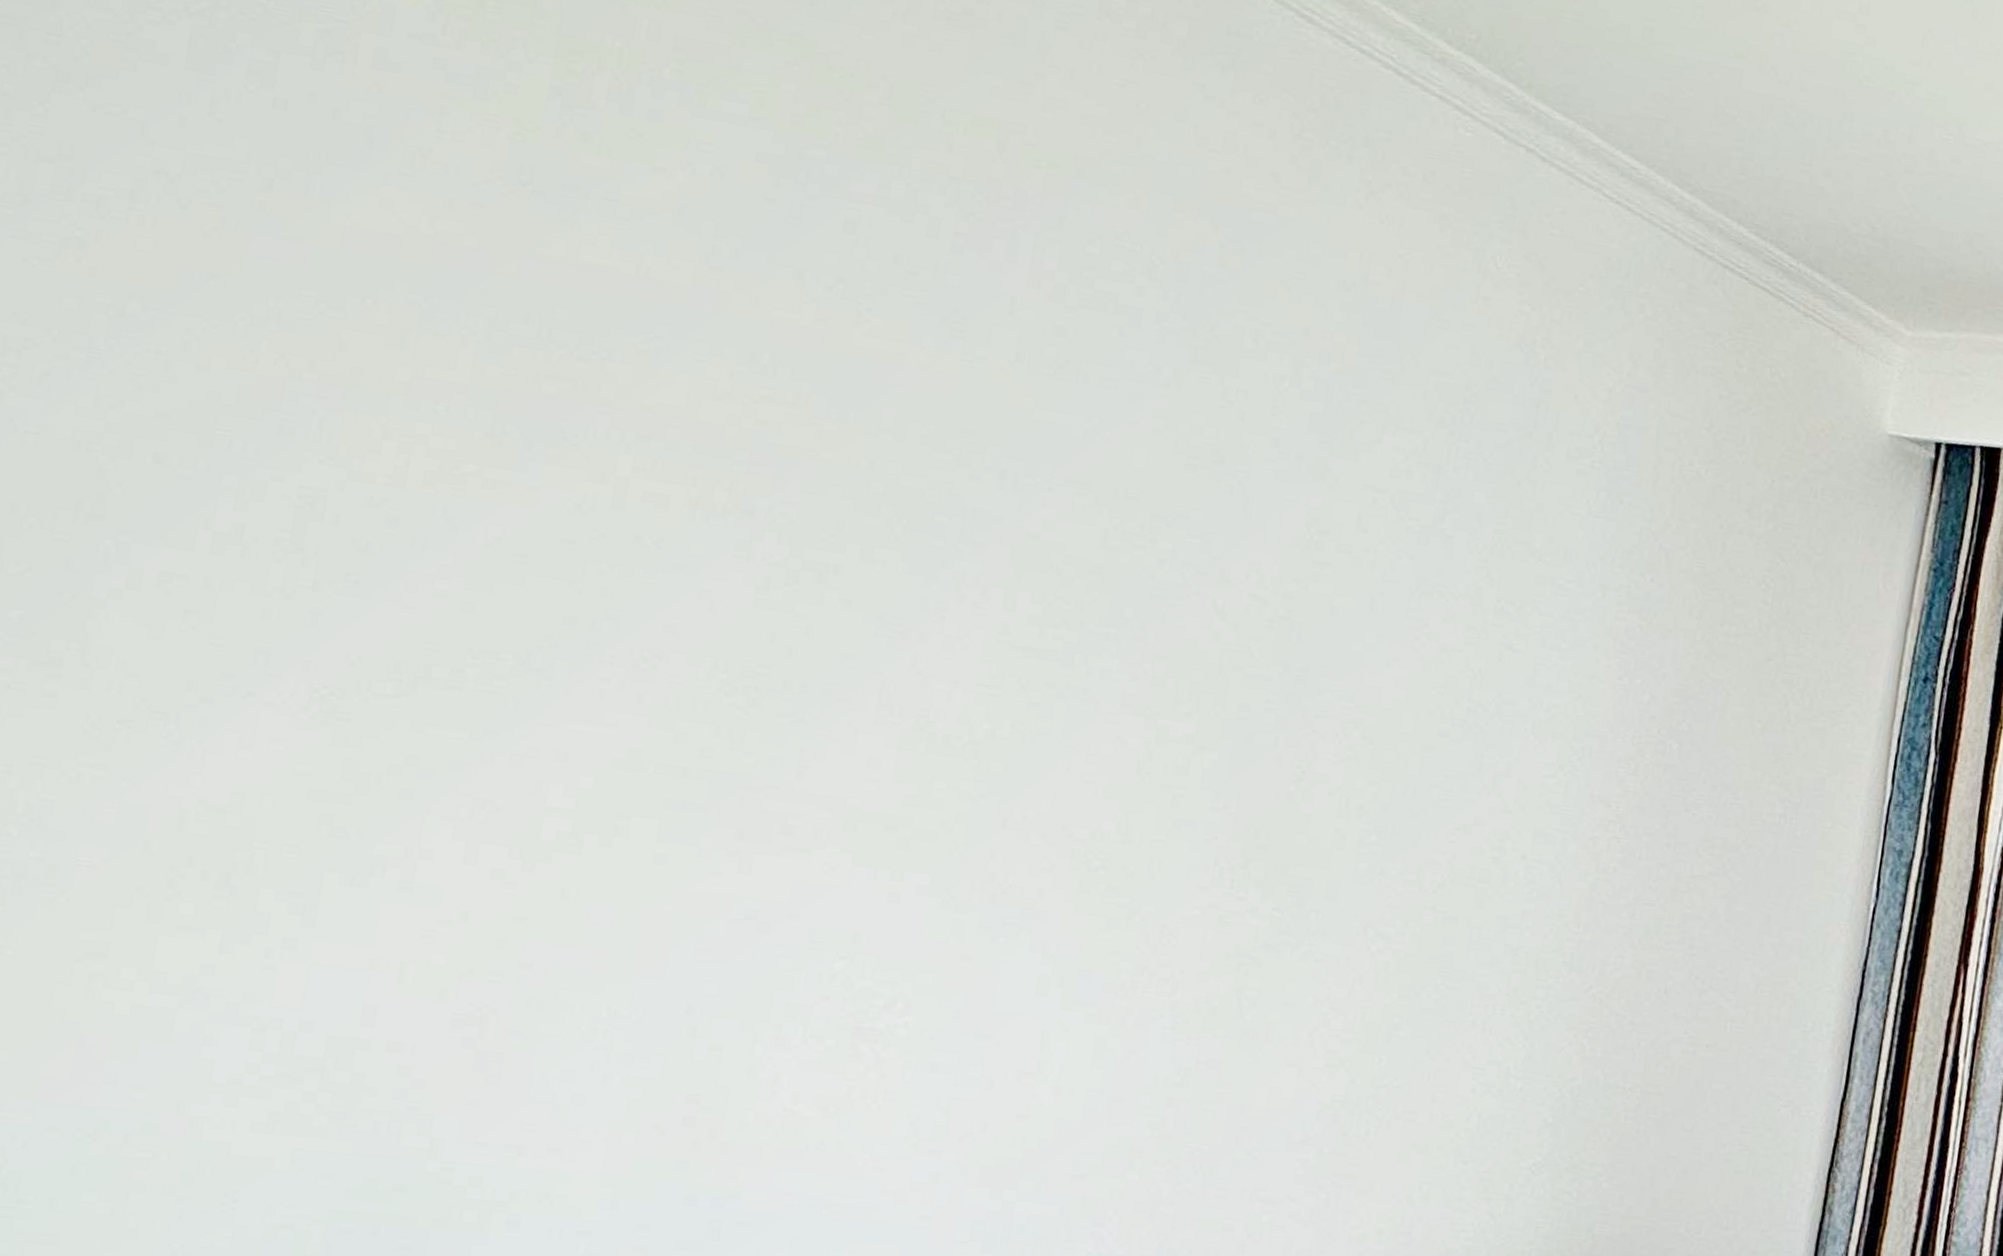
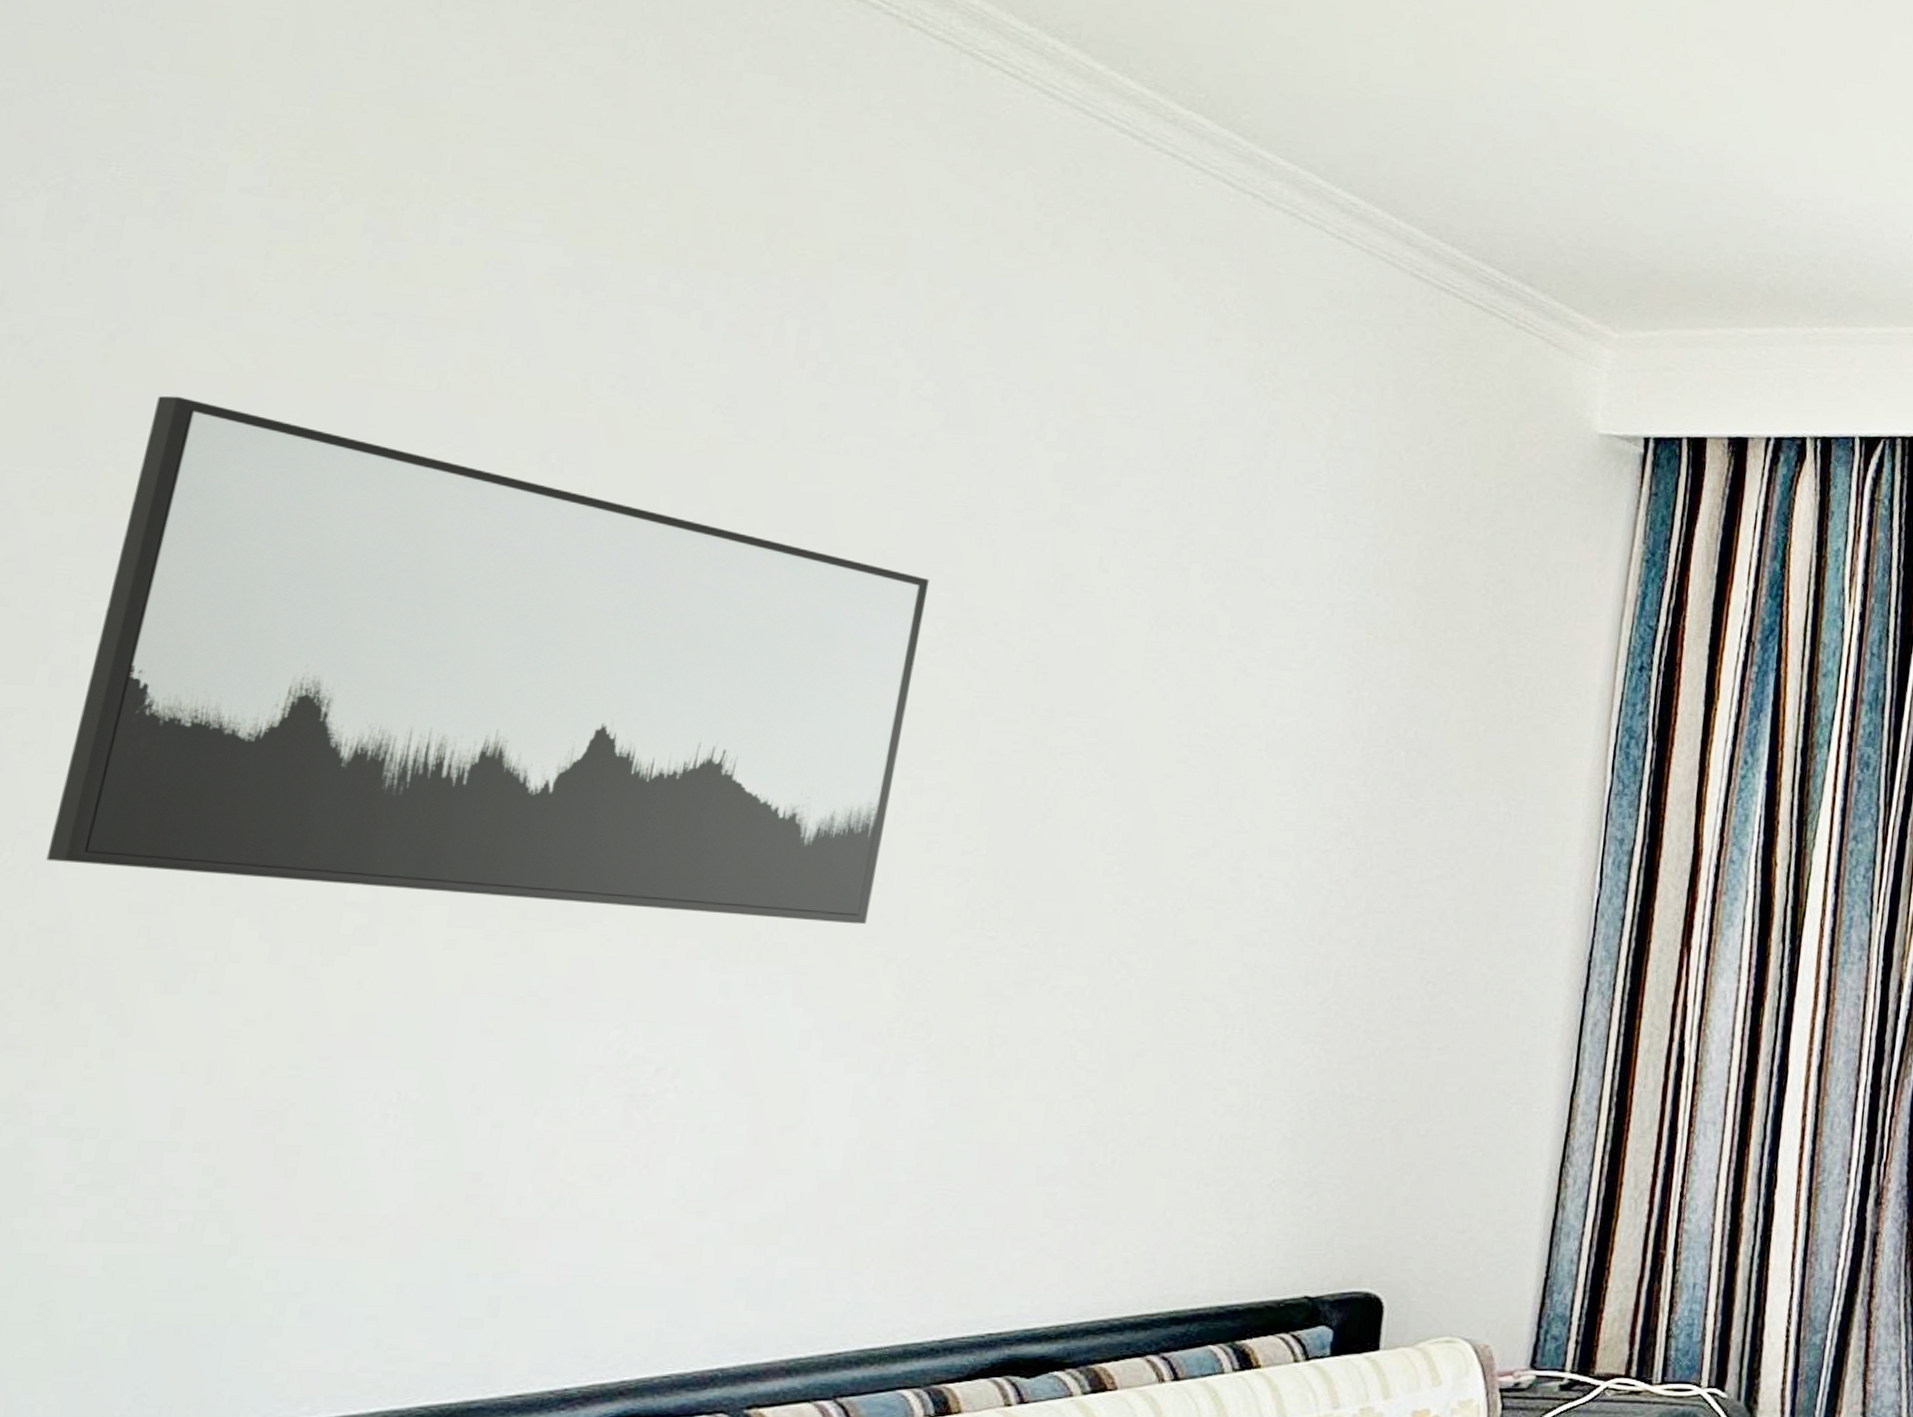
wall art: none [215,252,1176,874] -> present [46,396,930,925]

